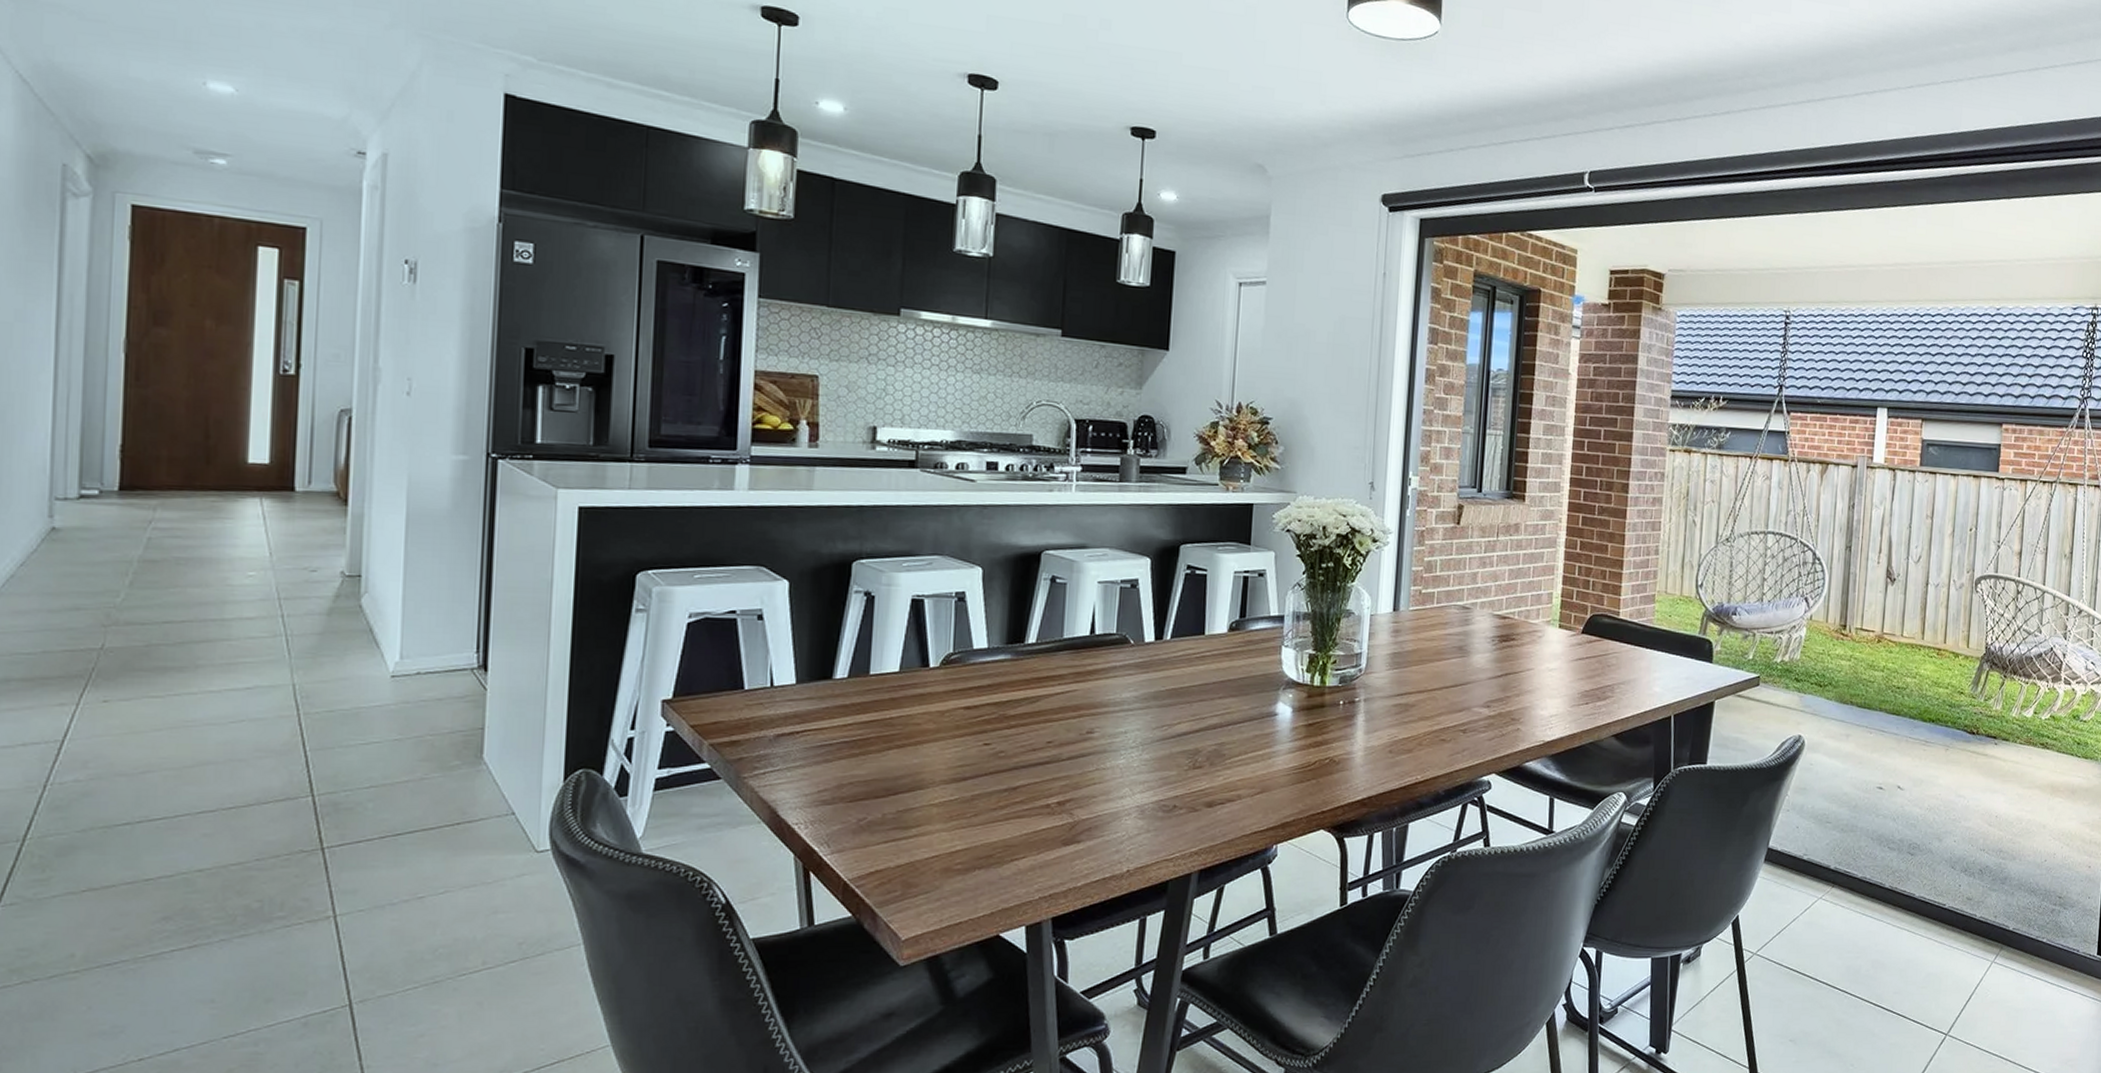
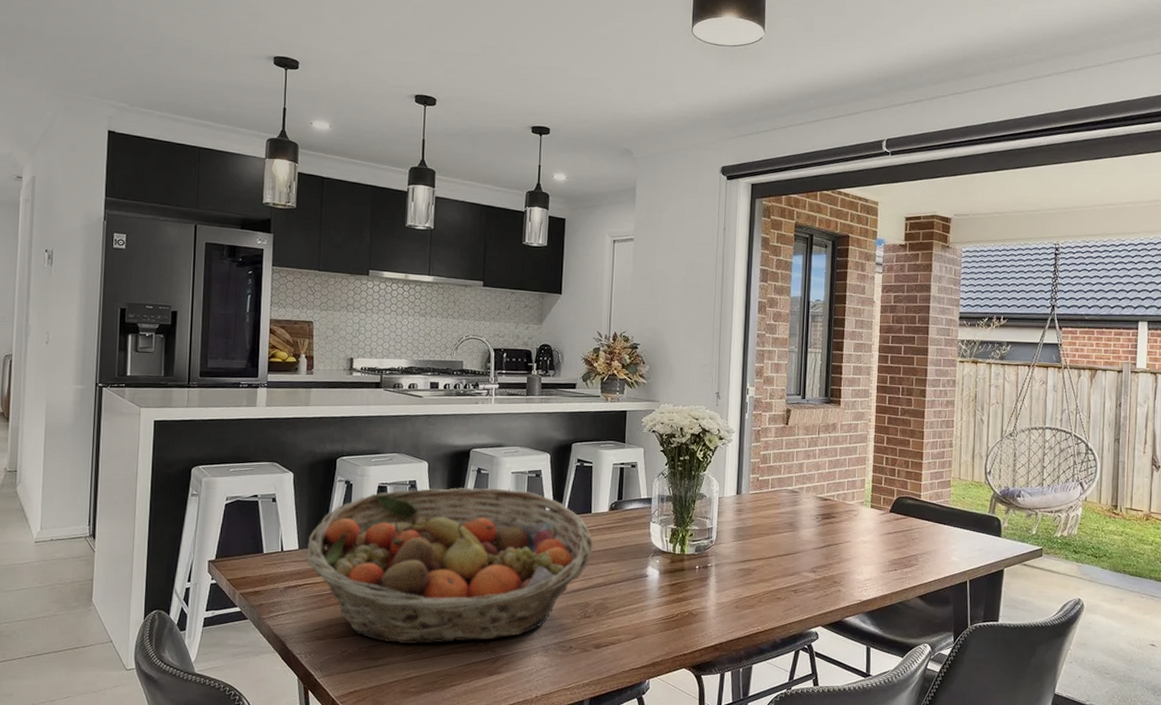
fruit basket: none [806,601,1208,807] -> present [306,487,594,644]

